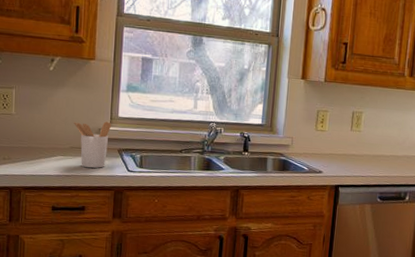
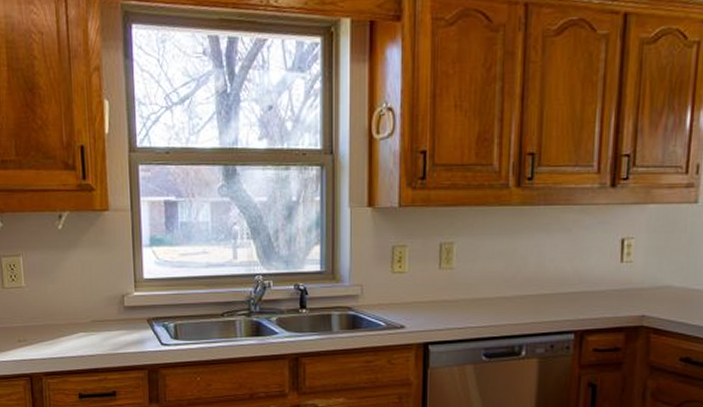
utensil holder: present [74,121,112,169] -> none [92,285,137,345]

